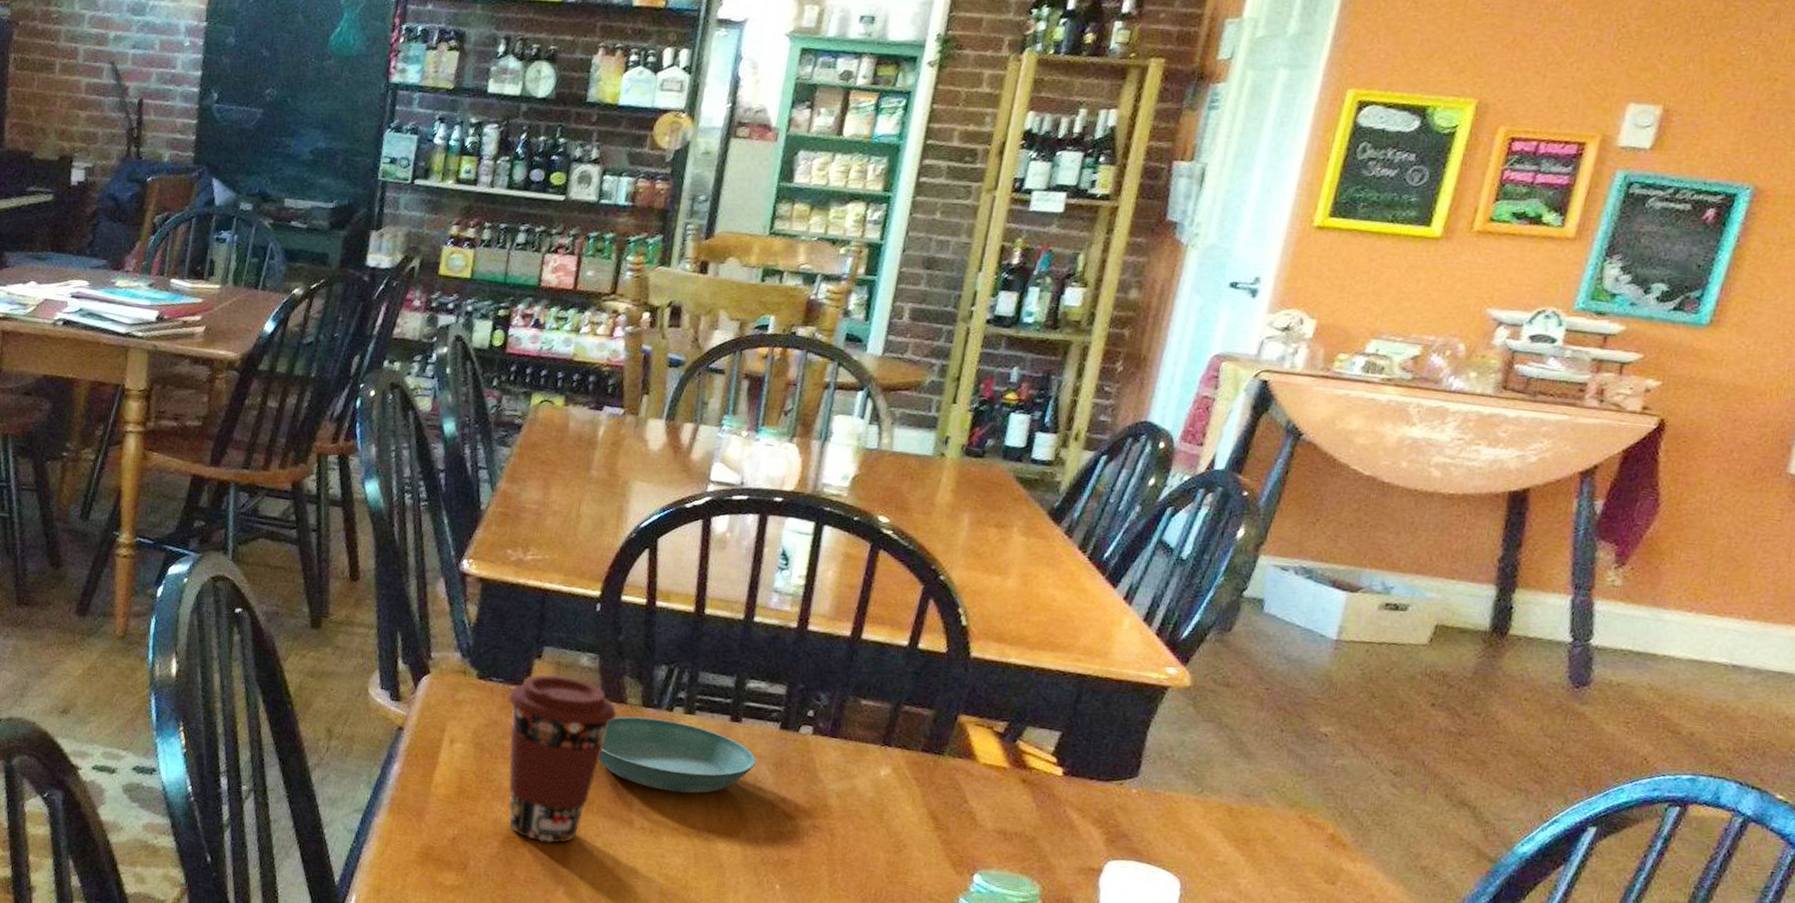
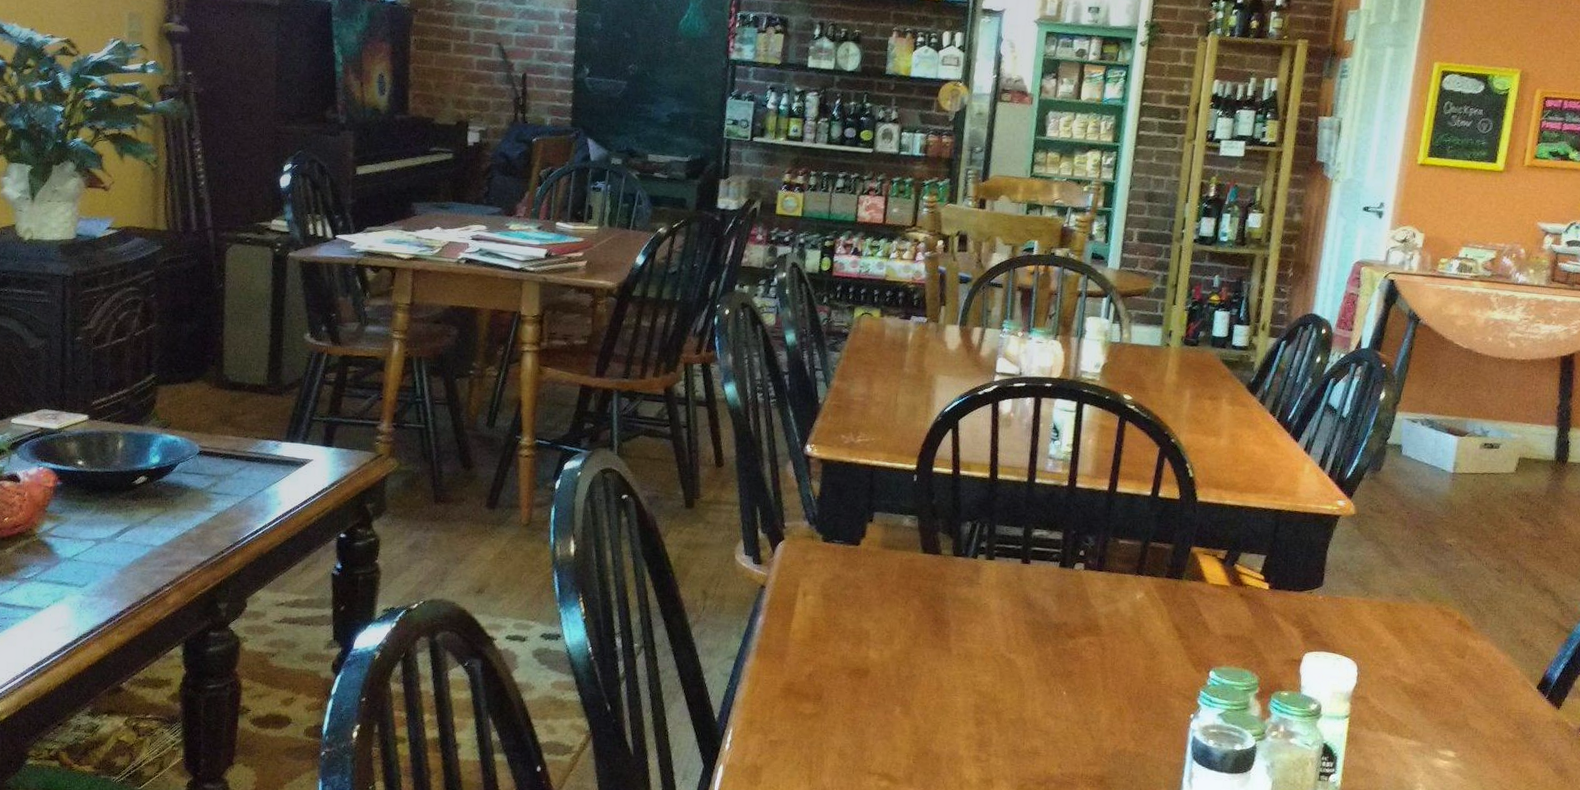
coffee cup: present [507,674,616,844] -> none [847,534,933,672]
saucer: present [597,716,757,794] -> none [921,565,1043,624]

